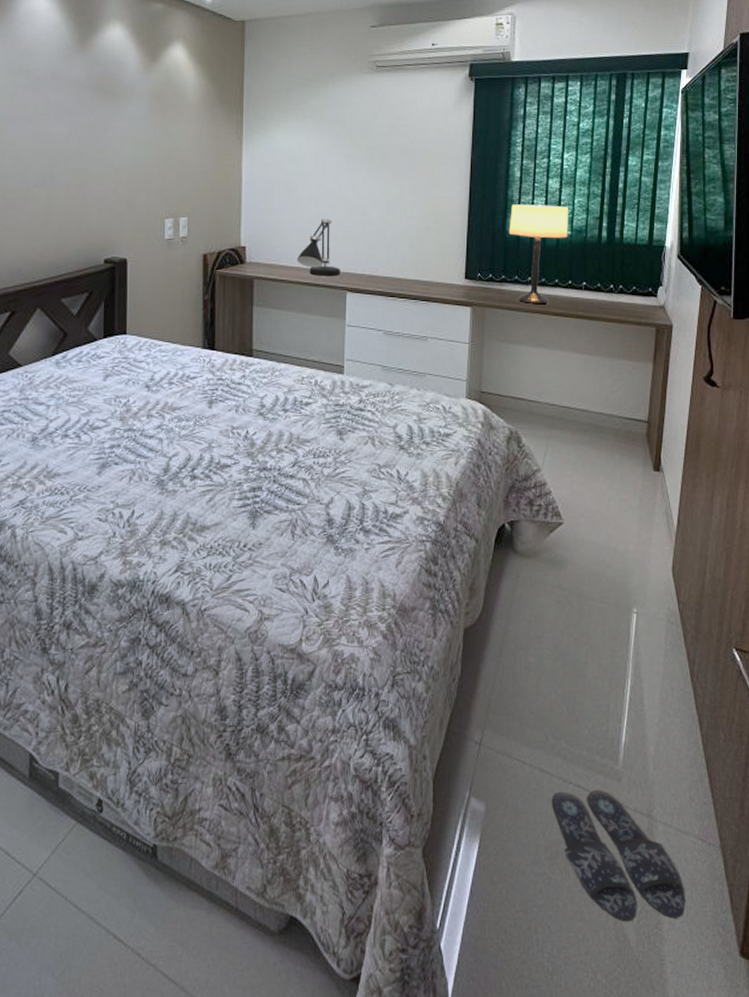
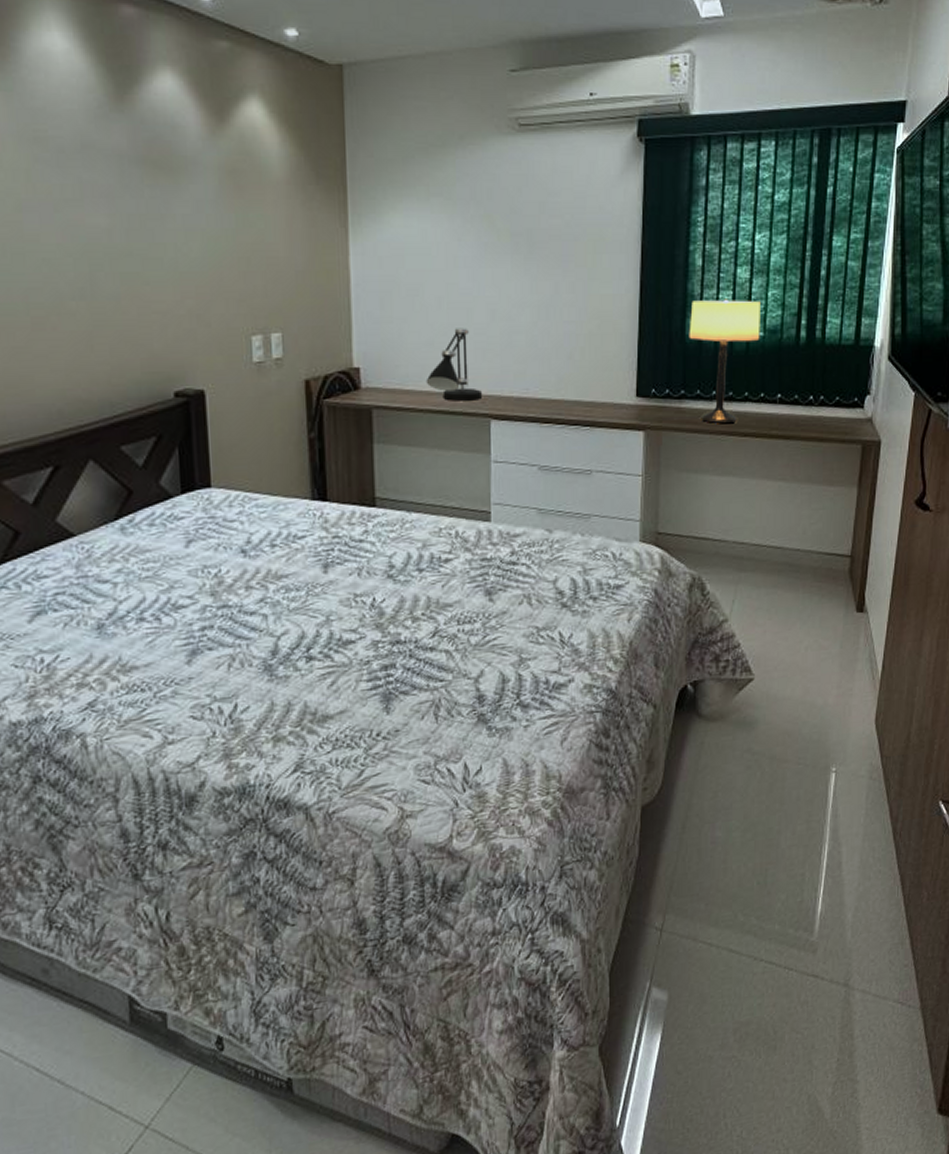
slippers: present [551,790,685,922] -> none [740,964,883,1095]

